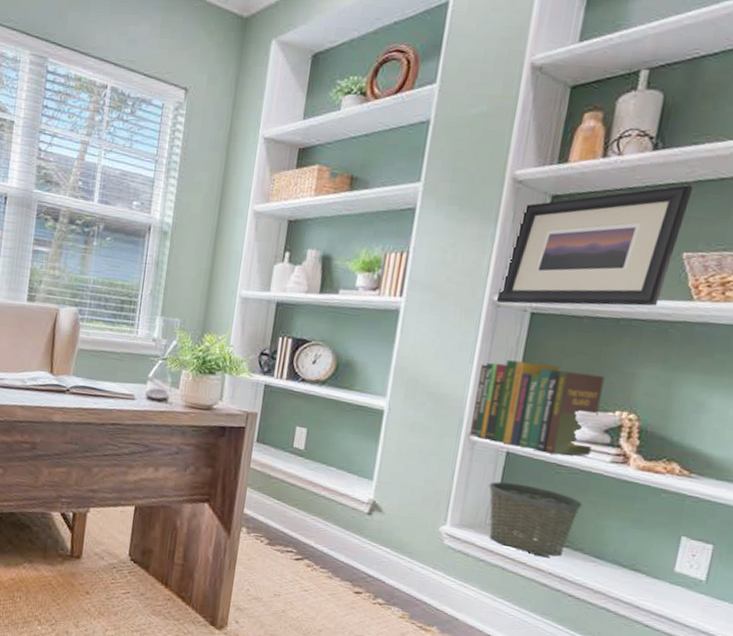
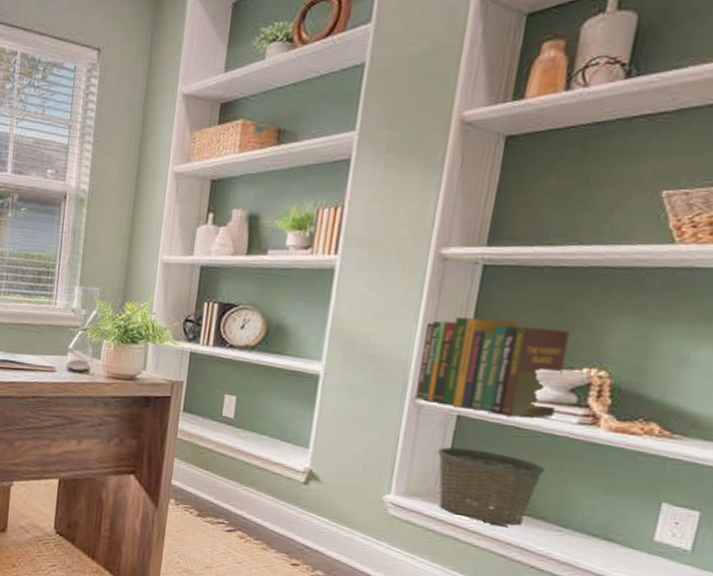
picture frame: present [496,185,693,306] -> none [443,115,675,257]

